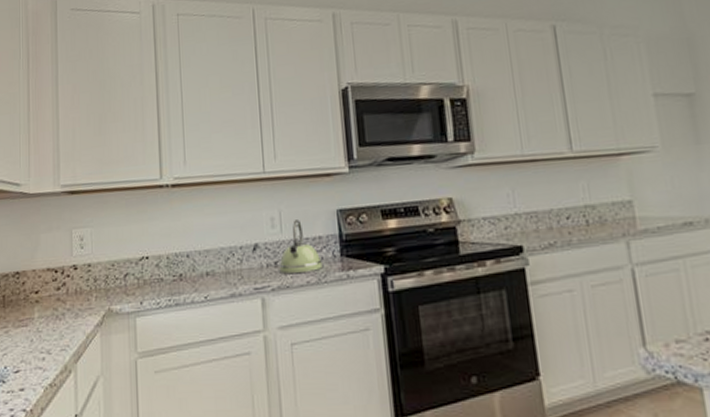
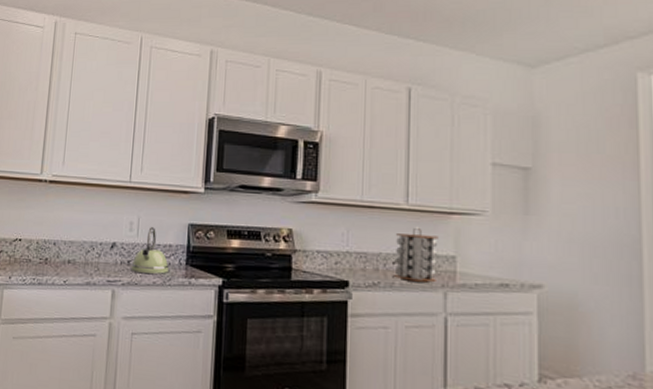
spice rack: none [565,175,616,236] -> present [394,227,438,283]

